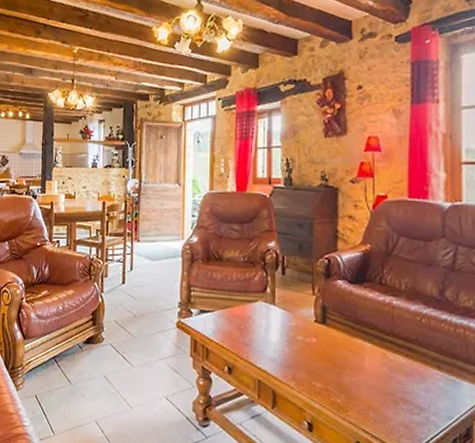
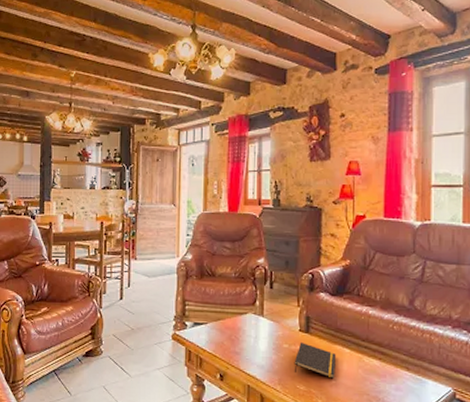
notepad: none [309,335,356,376] -> present [294,342,336,379]

